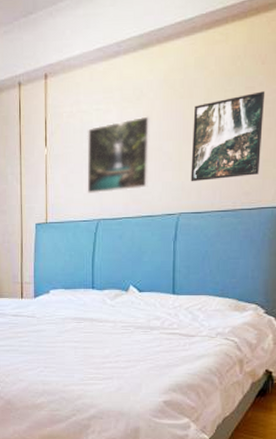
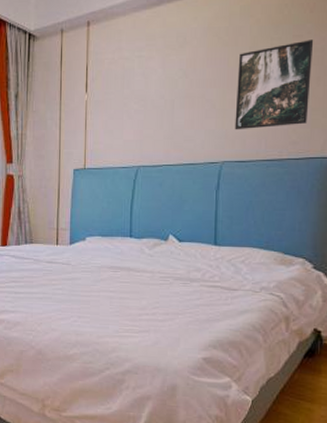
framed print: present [87,116,151,194] -> none [127,63,195,141]

